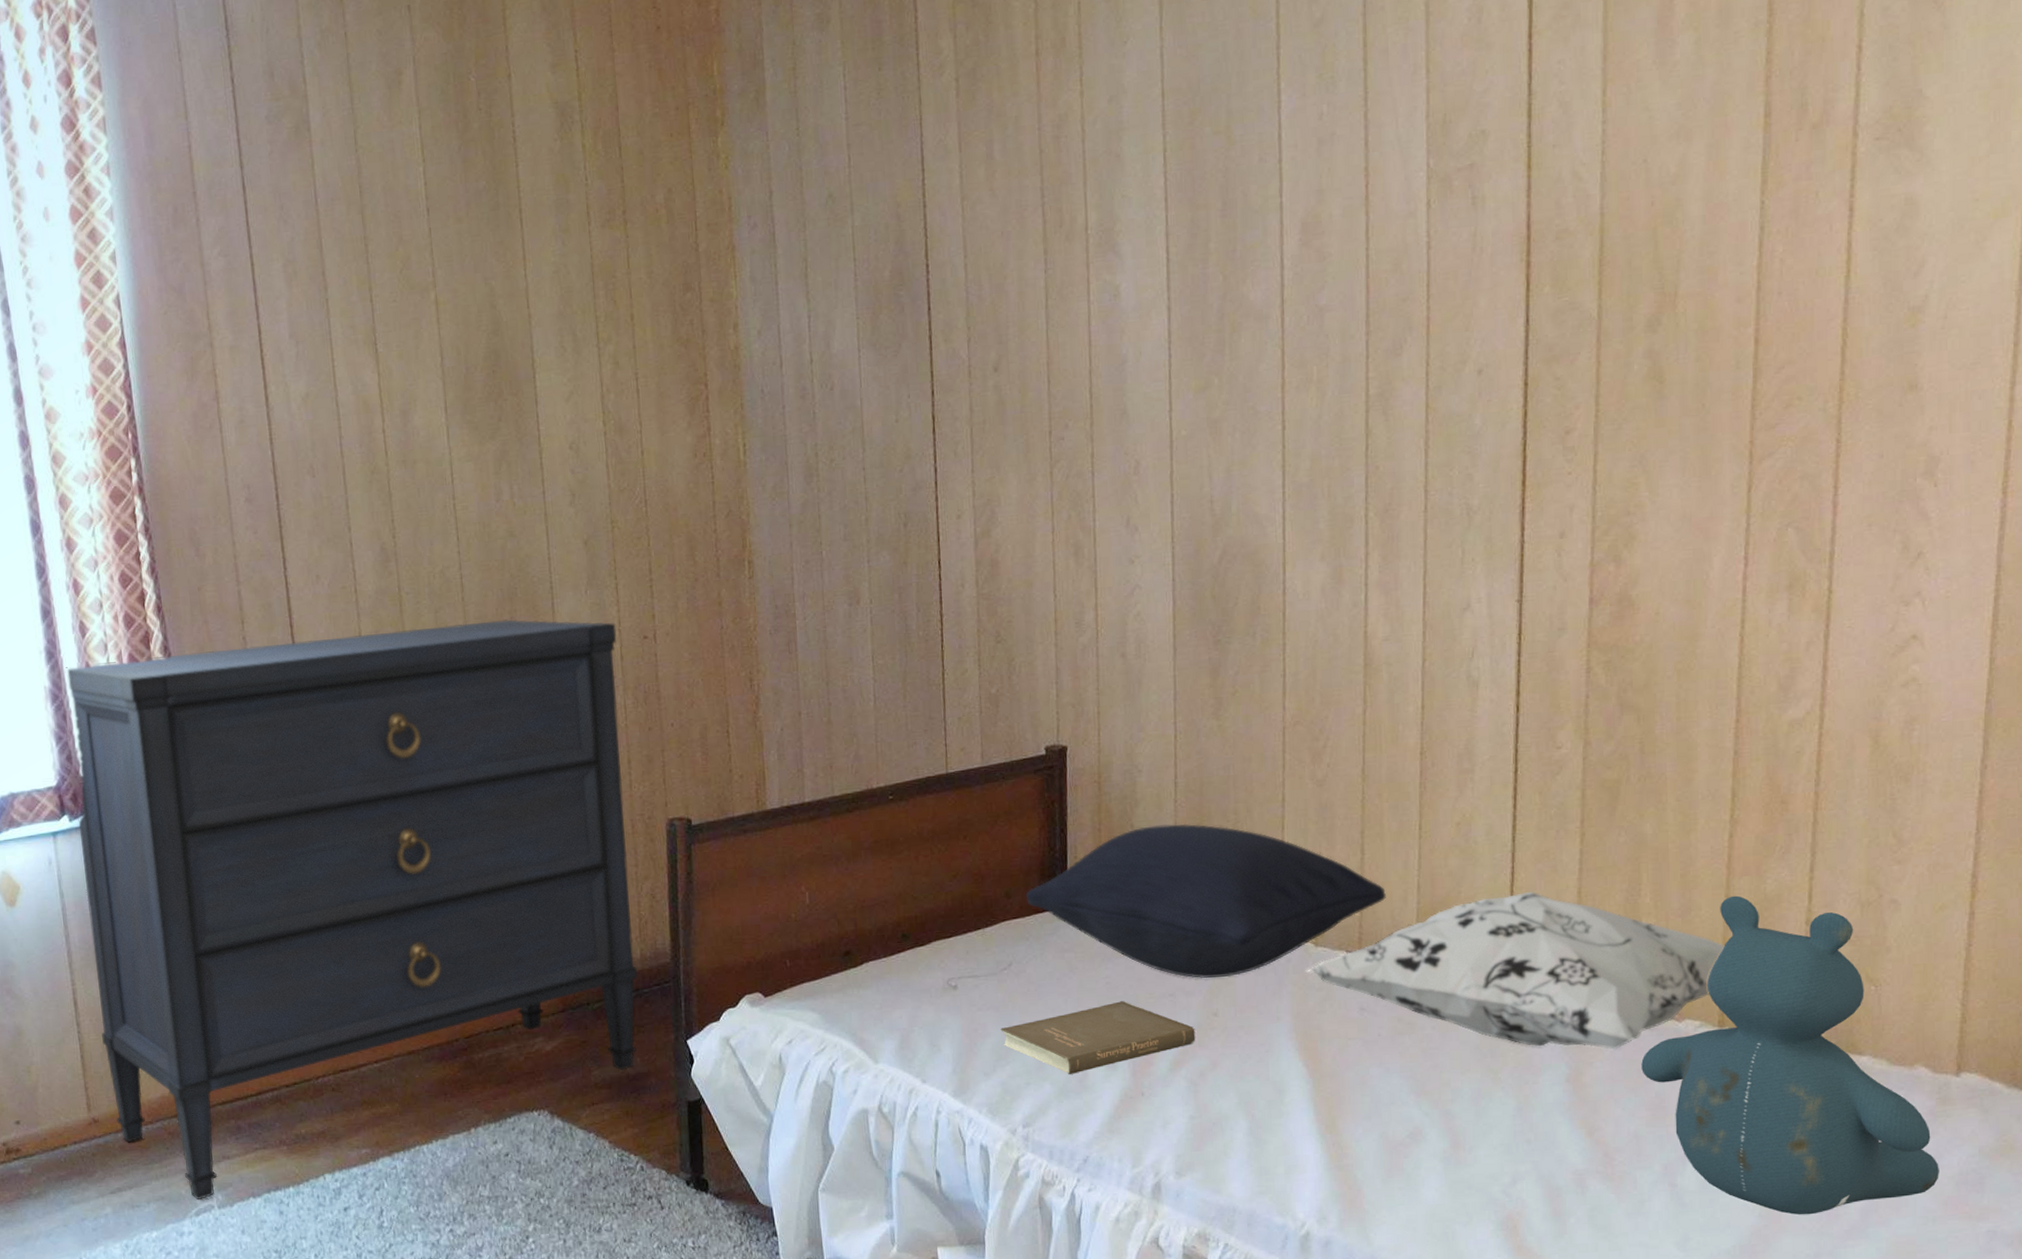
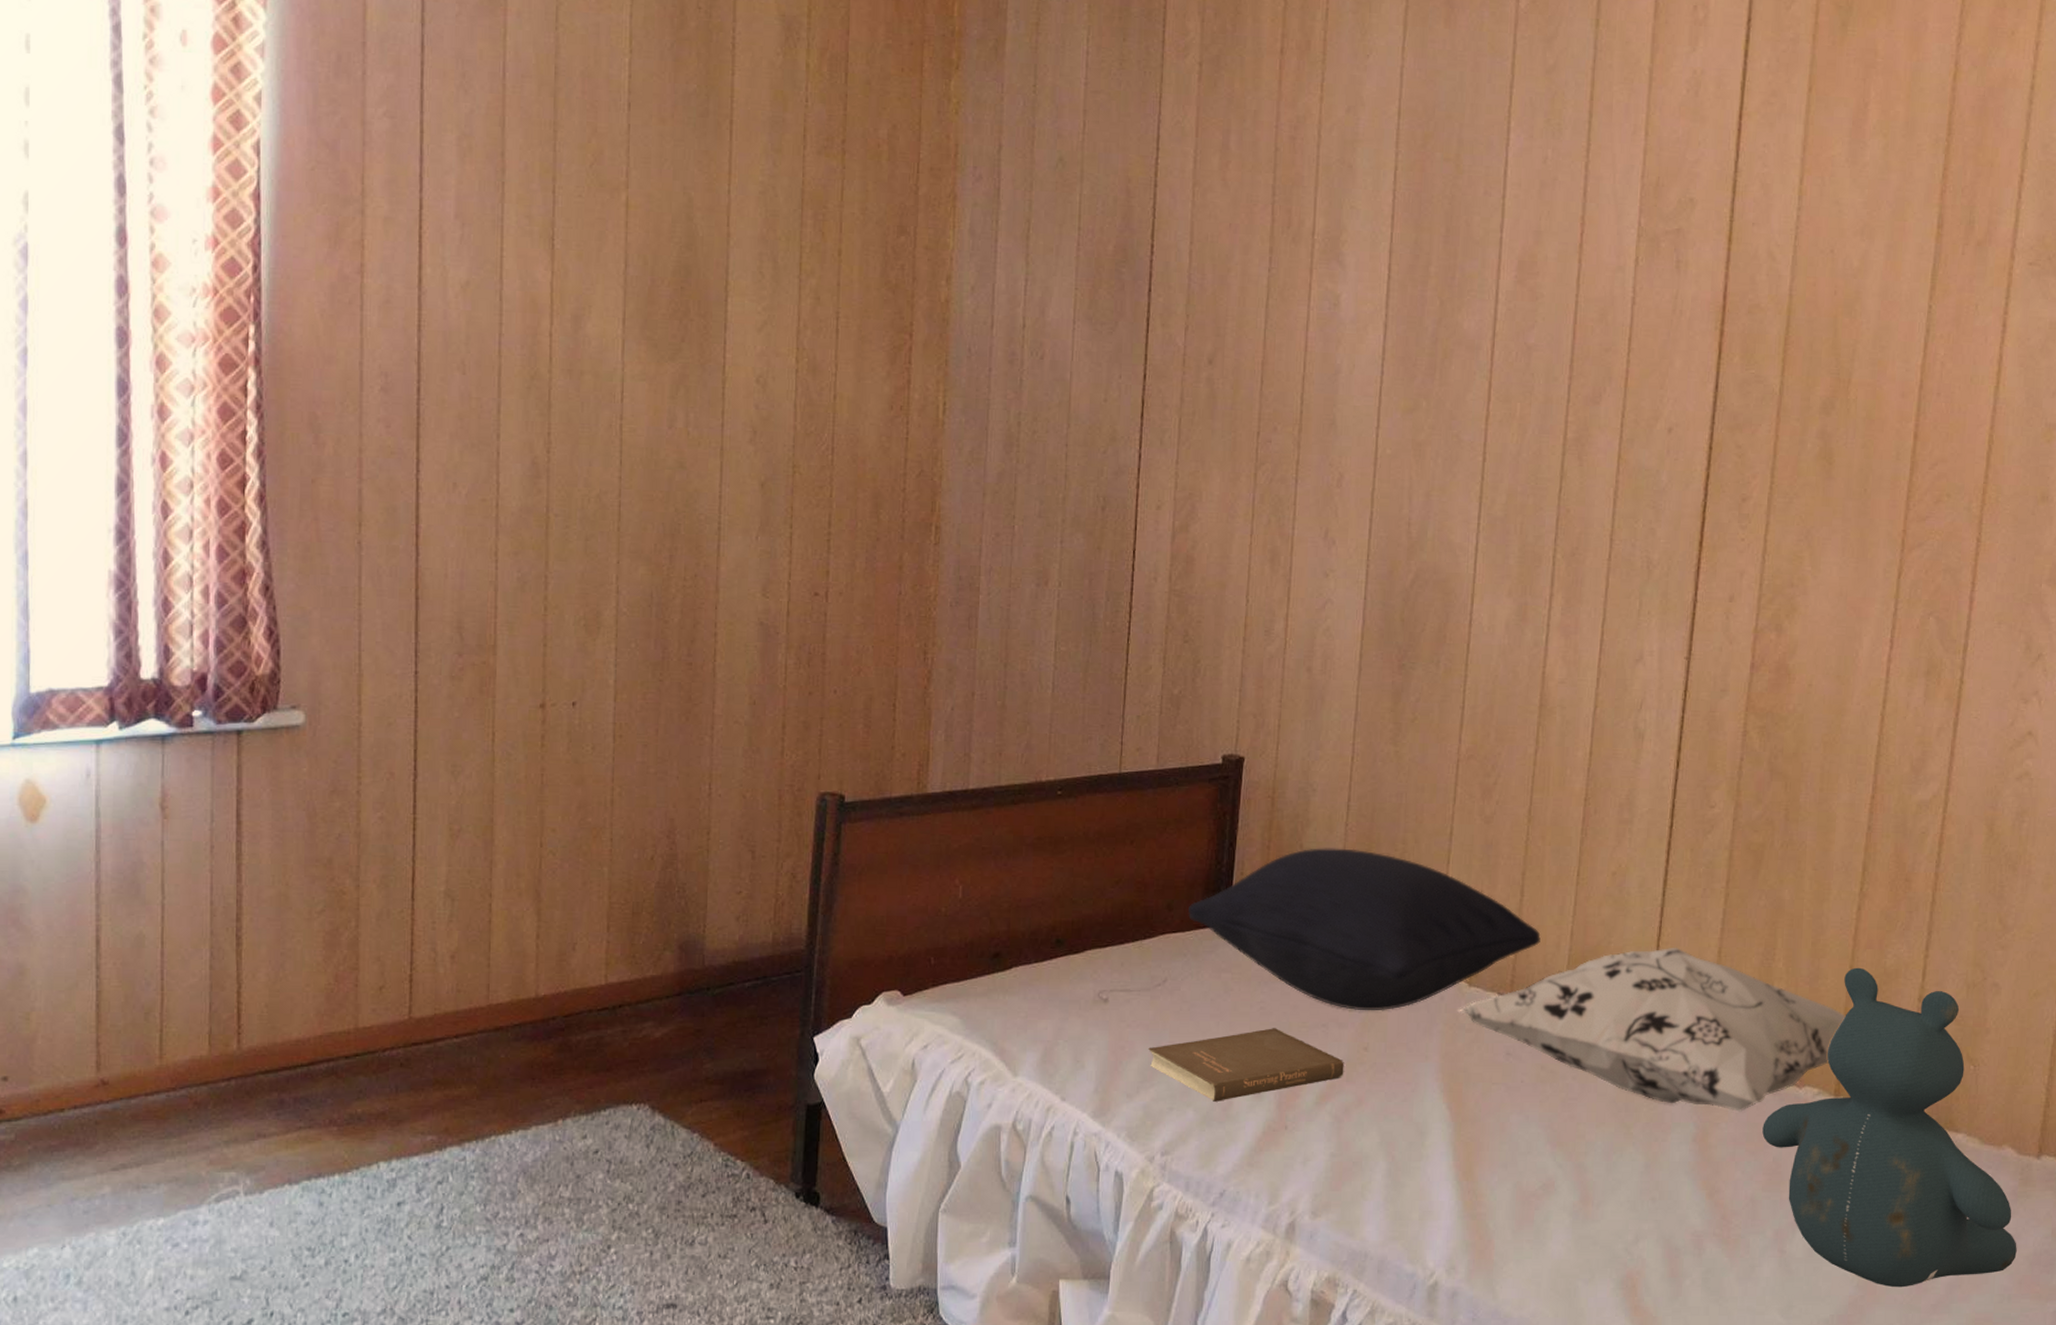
dresser: present [65,619,639,1200] -> none [126,551,786,1183]

